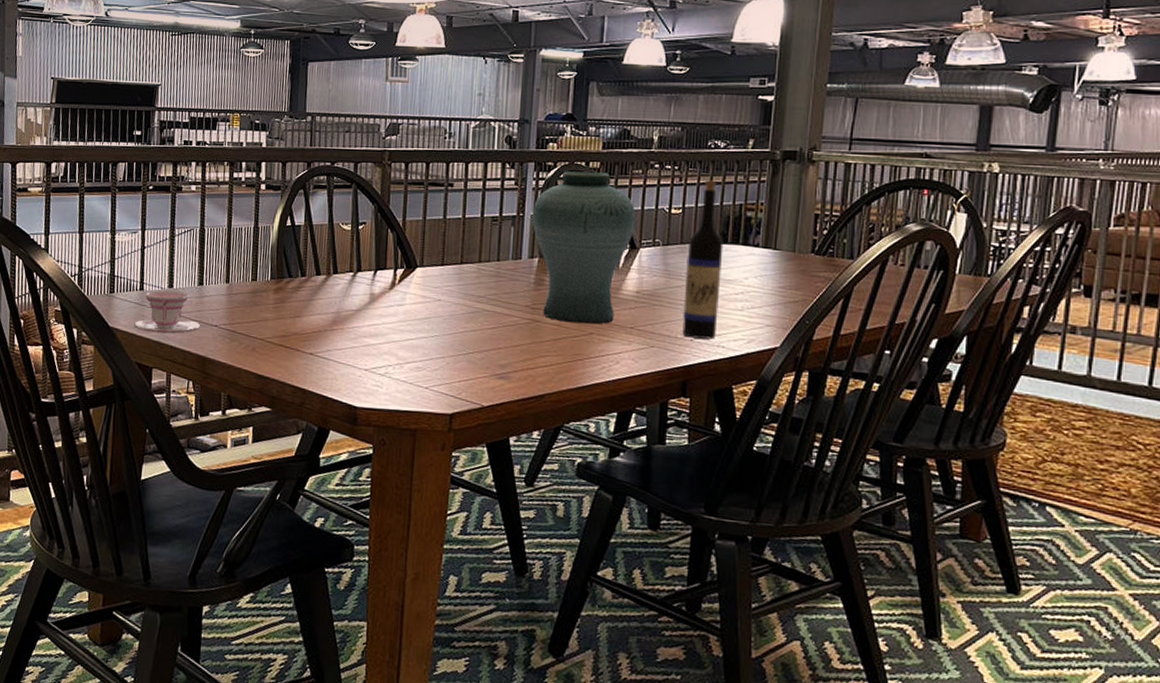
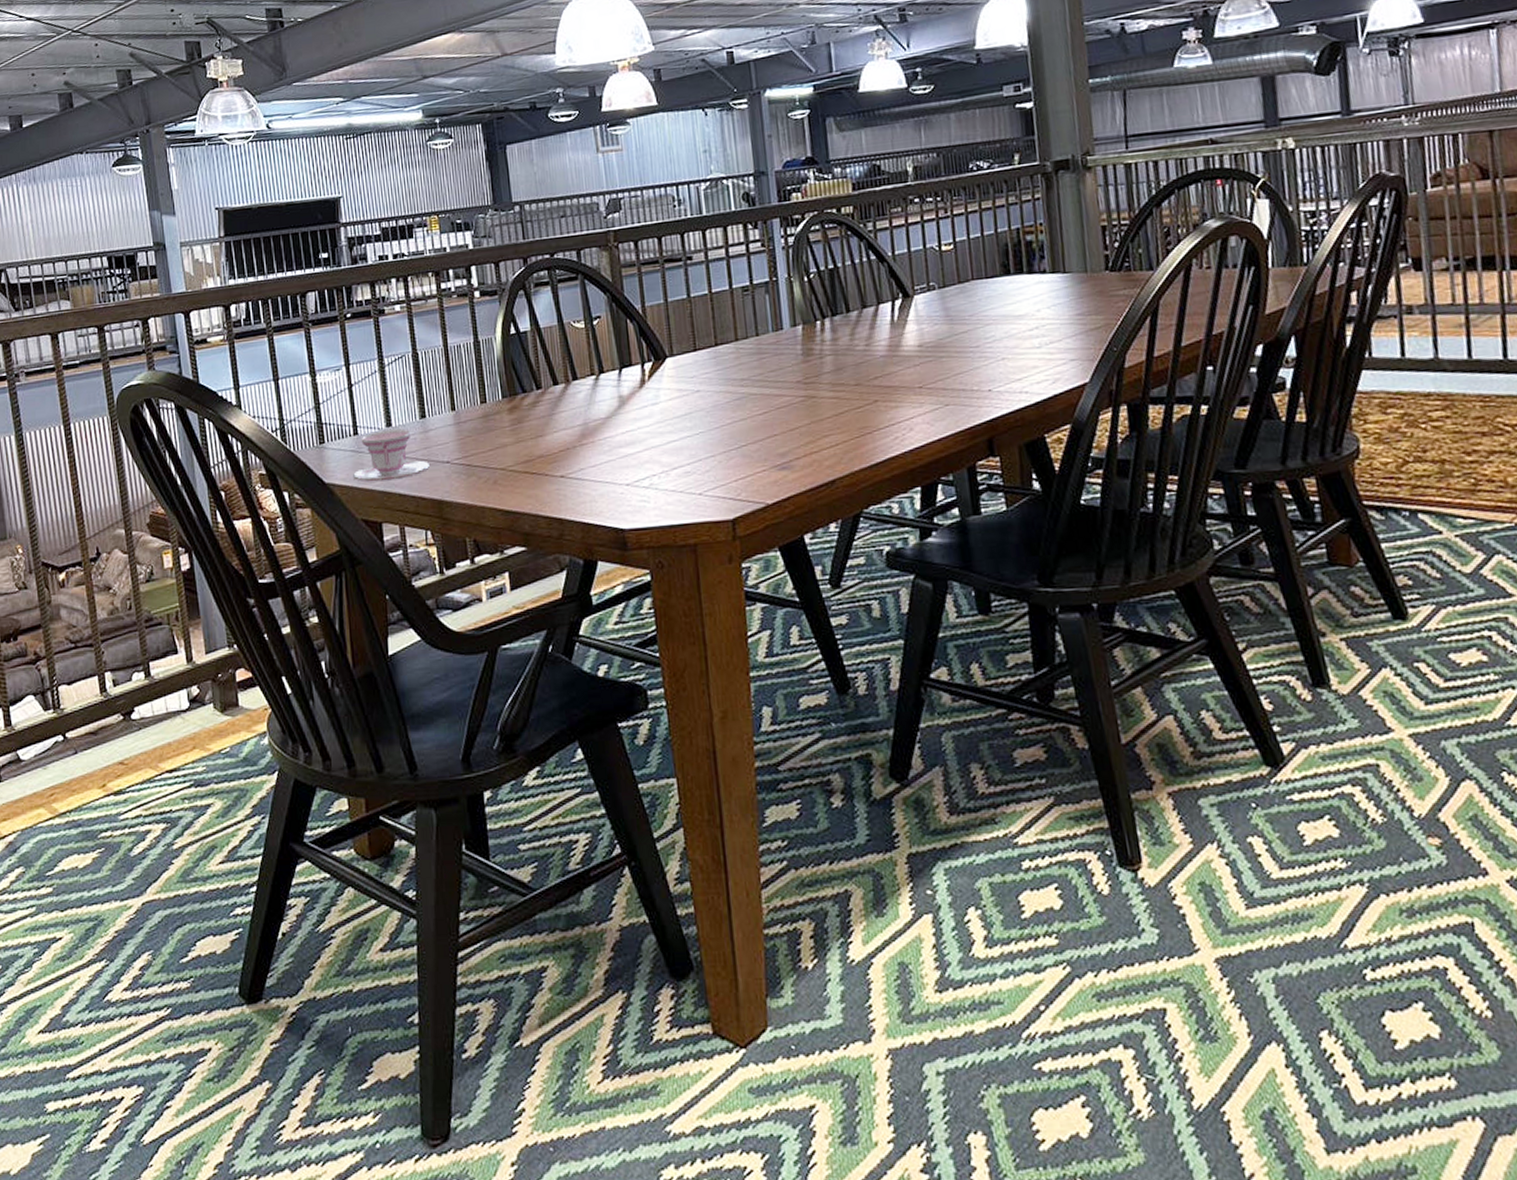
vase: present [532,171,636,325] -> none [786,217,905,394]
wine bottle: present [682,180,724,340] -> none [967,206,1016,388]

